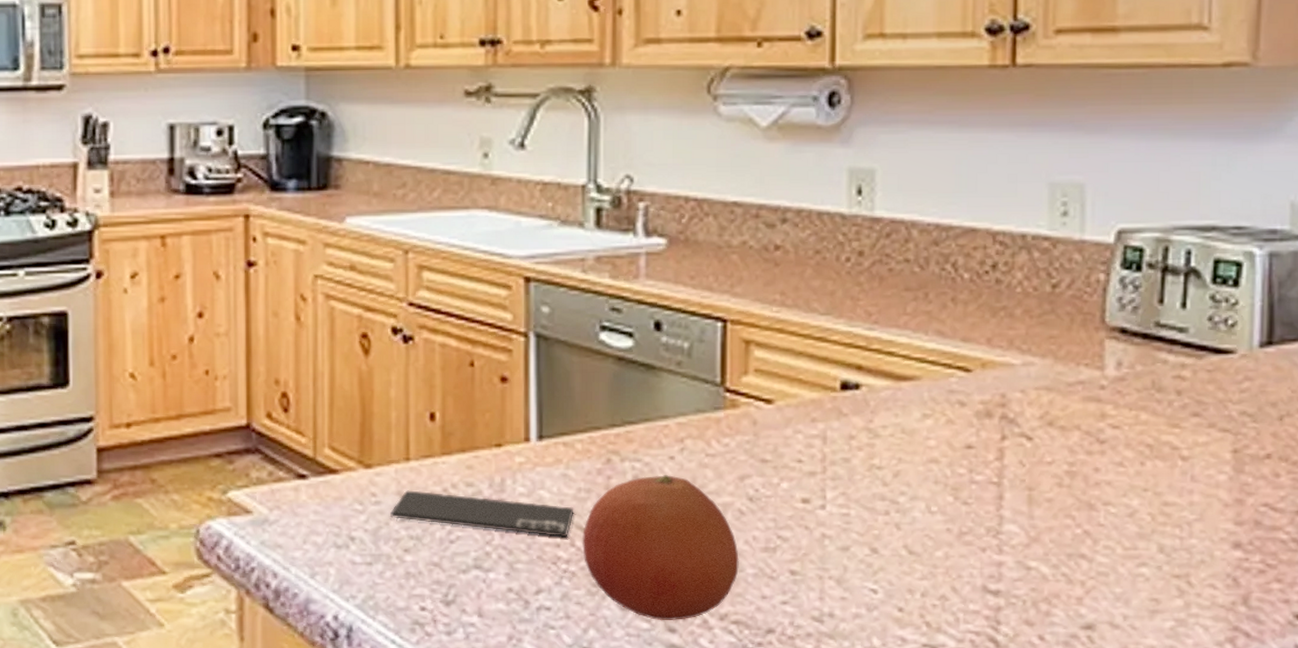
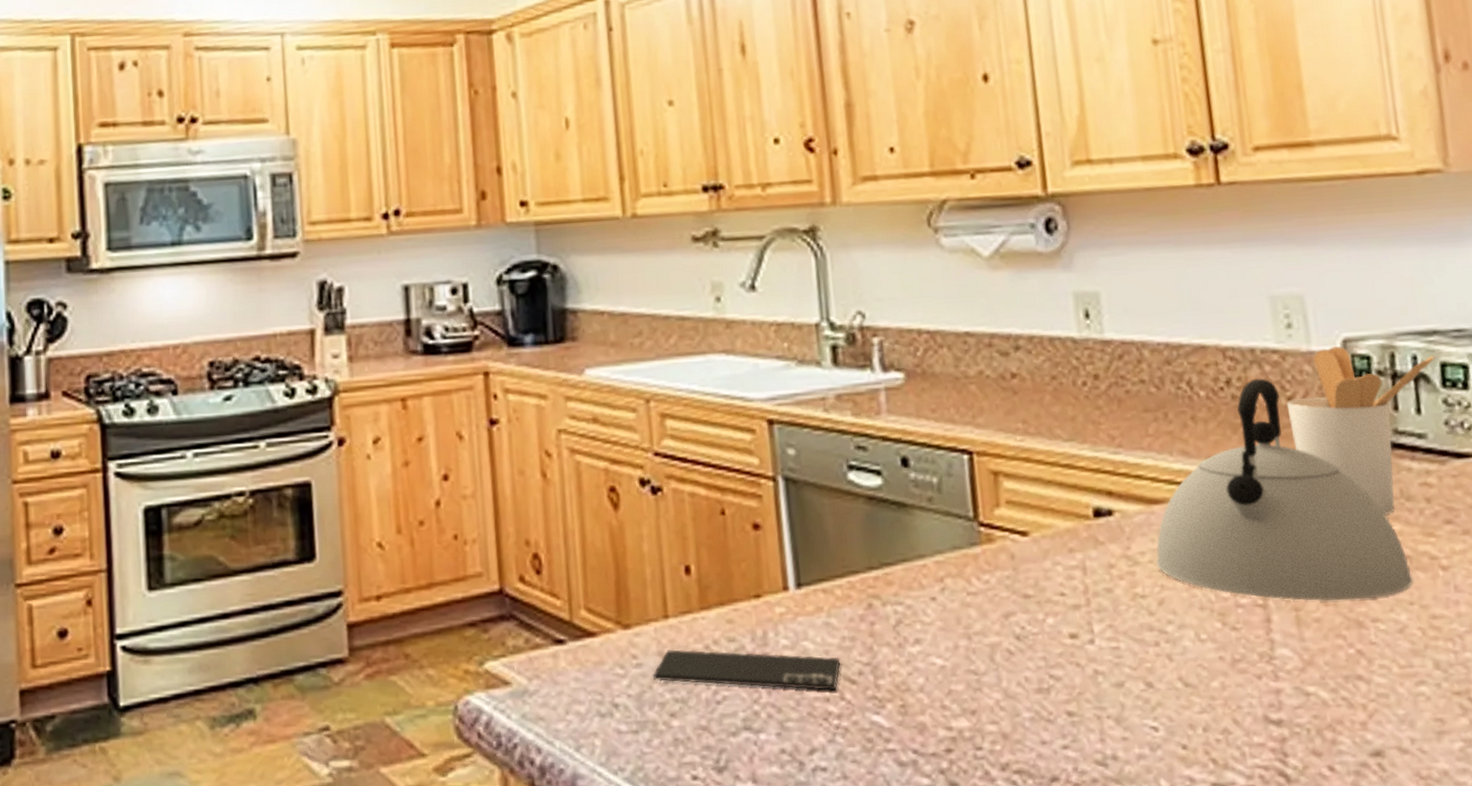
fruit: present [581,475,739,621] -> none [851,617,1015,775]
kettle: none [896,264,1151,483] -> present [1155,378,1414,602]
utensil holder: none [1050,237,1210,405] -> present [1286,346,1435,515]

